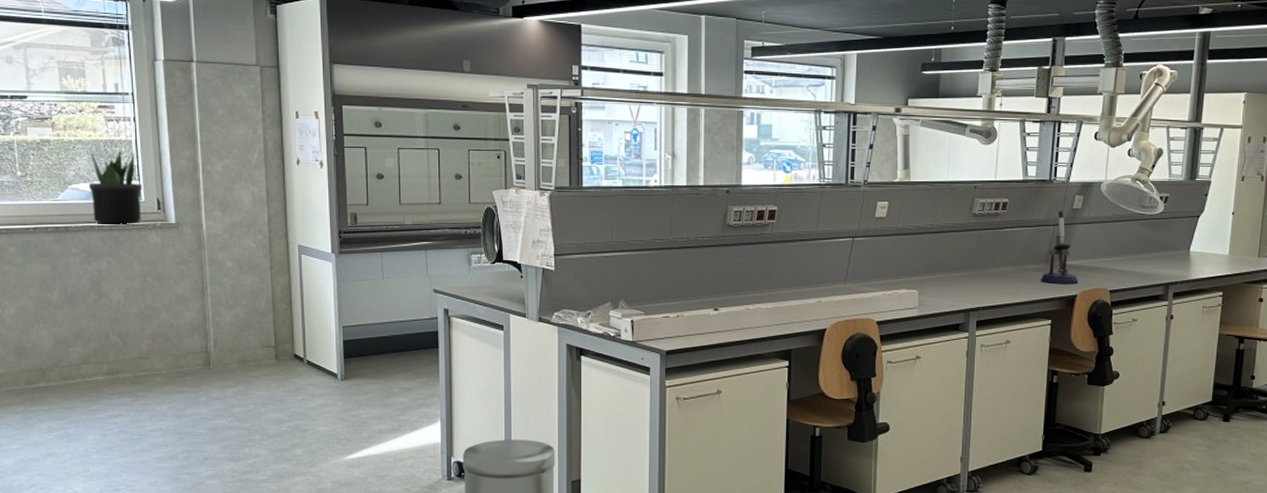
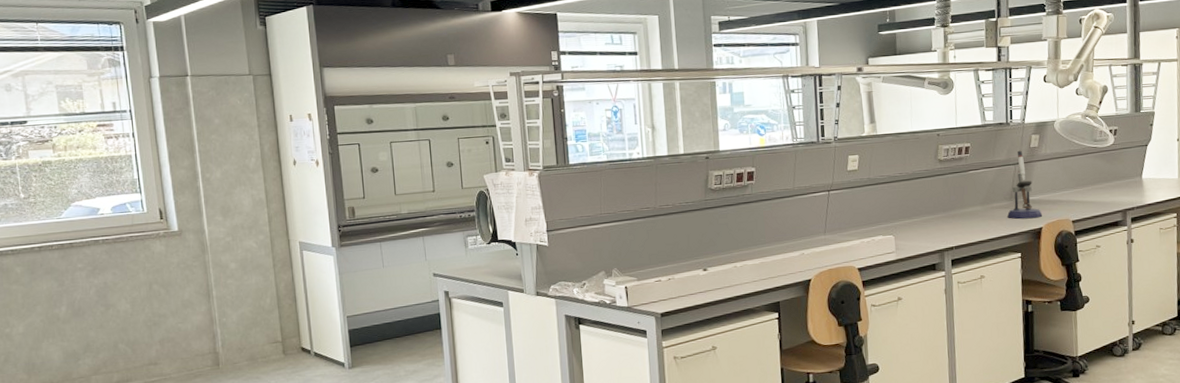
planter: present [88,149,143,224] -> none [91,166,144,238]

